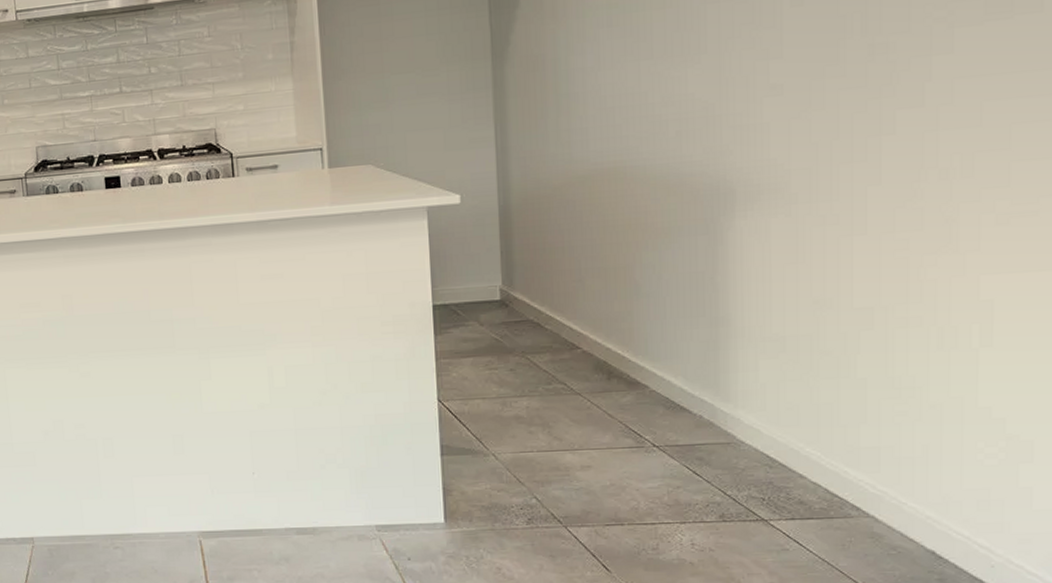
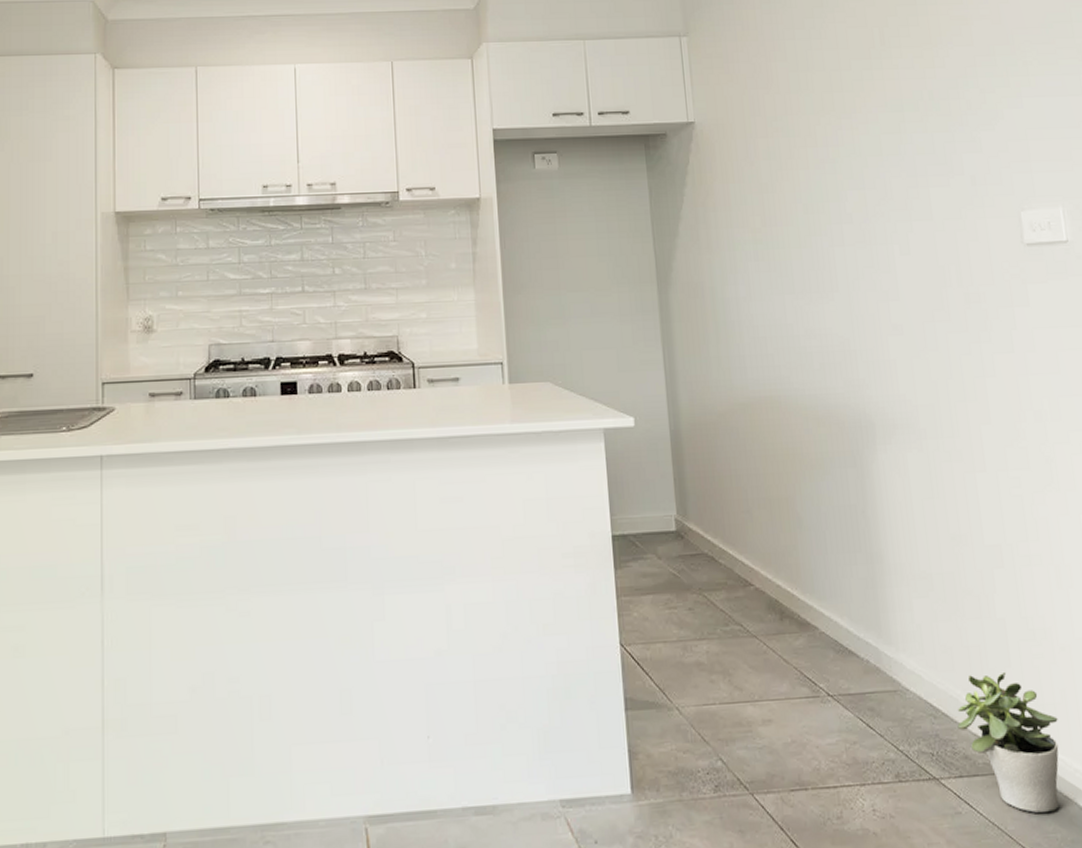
potted plant: none [795,427,915,554] -> present [957,671,1060,814]

